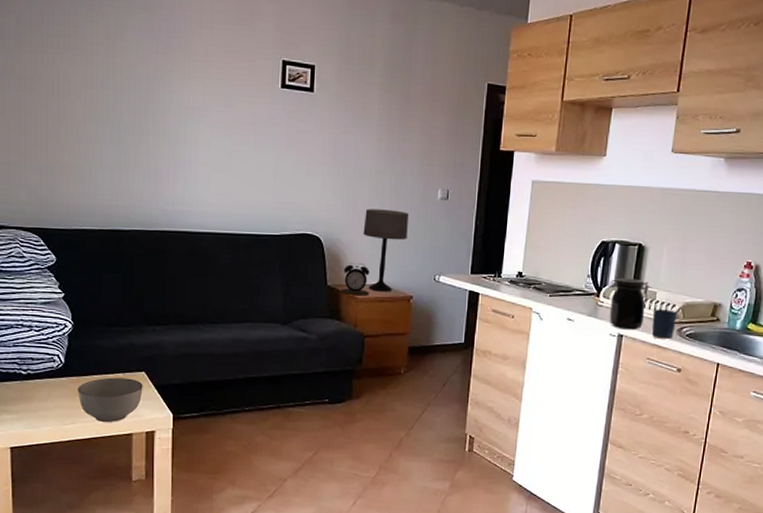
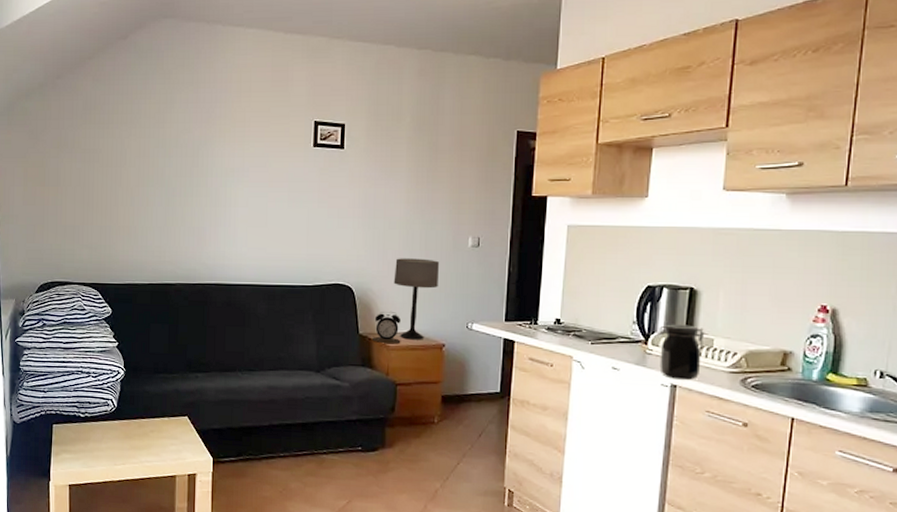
bowl: present [77,377,143,422] -> none [128,421,186,464]
mug: present [651,309,678,340] -> none [710,357,740,391]

